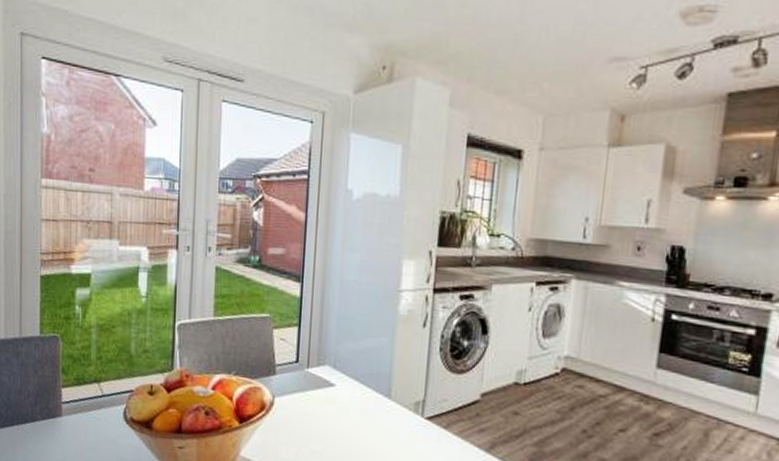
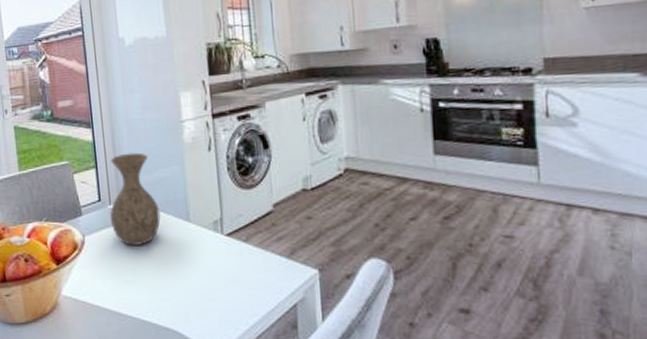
vase: none [305,315,361,416] -> present [109,152,161,245]

